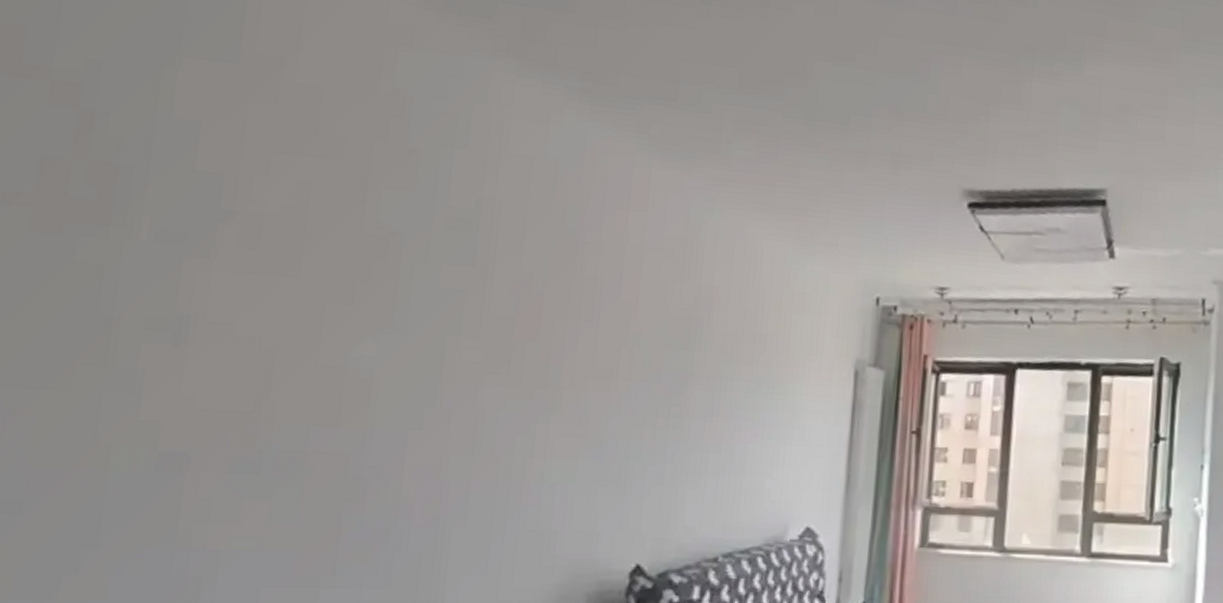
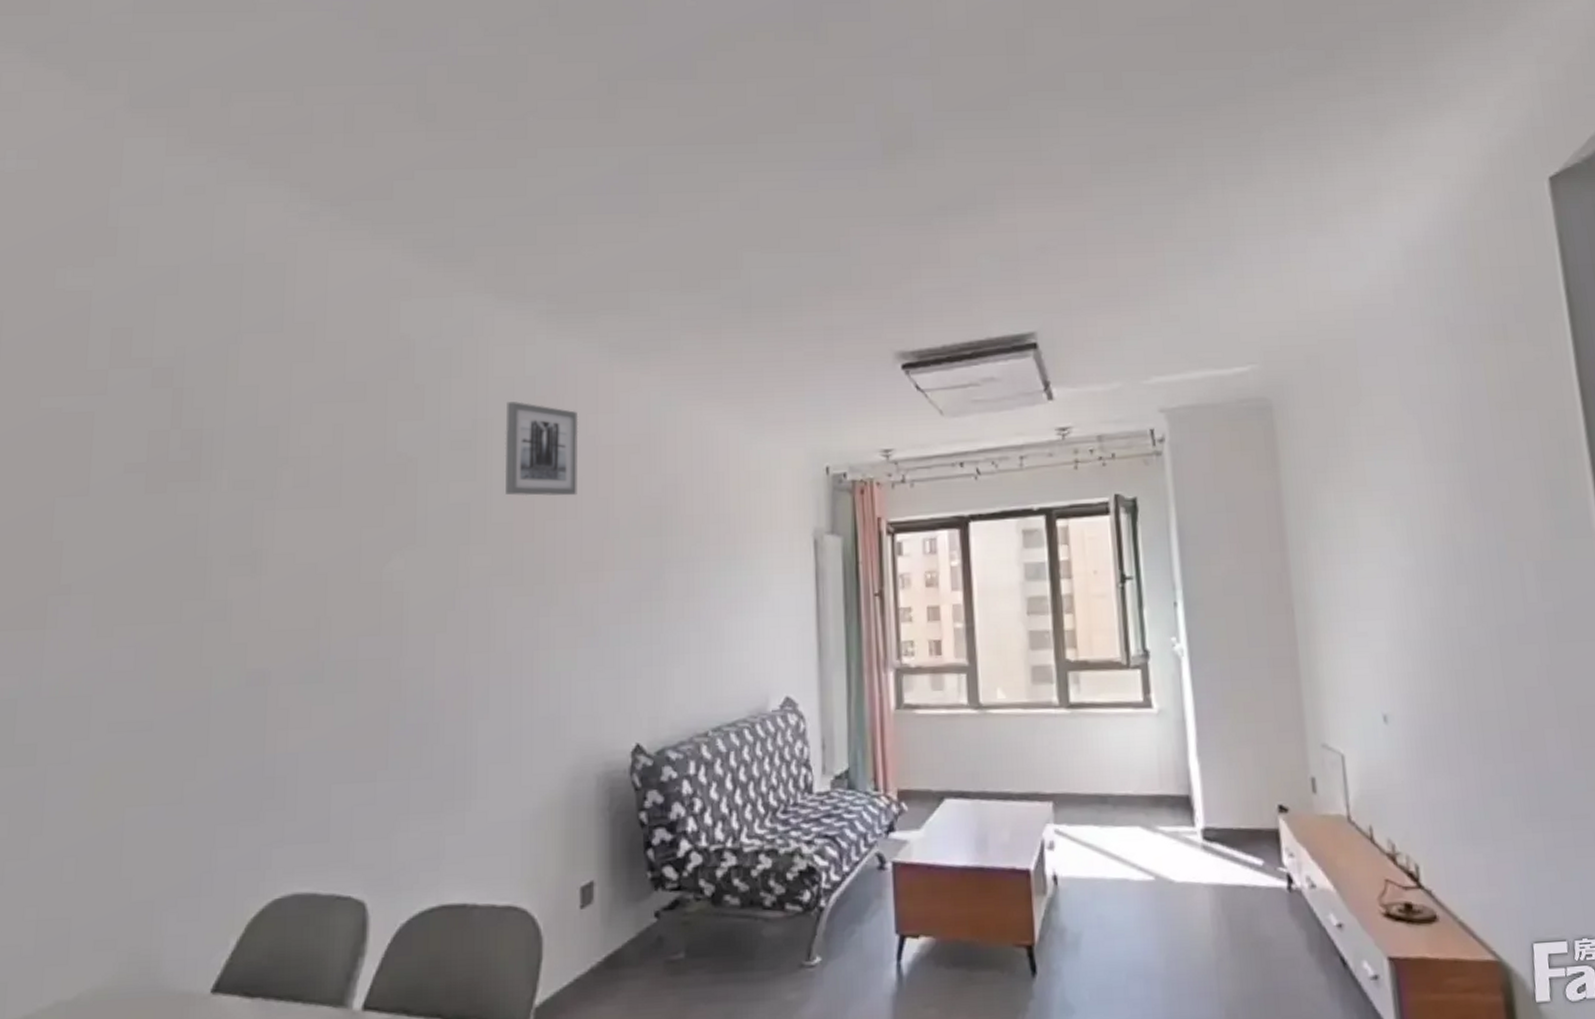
wall art: none [509,184,606,296] -> present [504,401,579,496]

